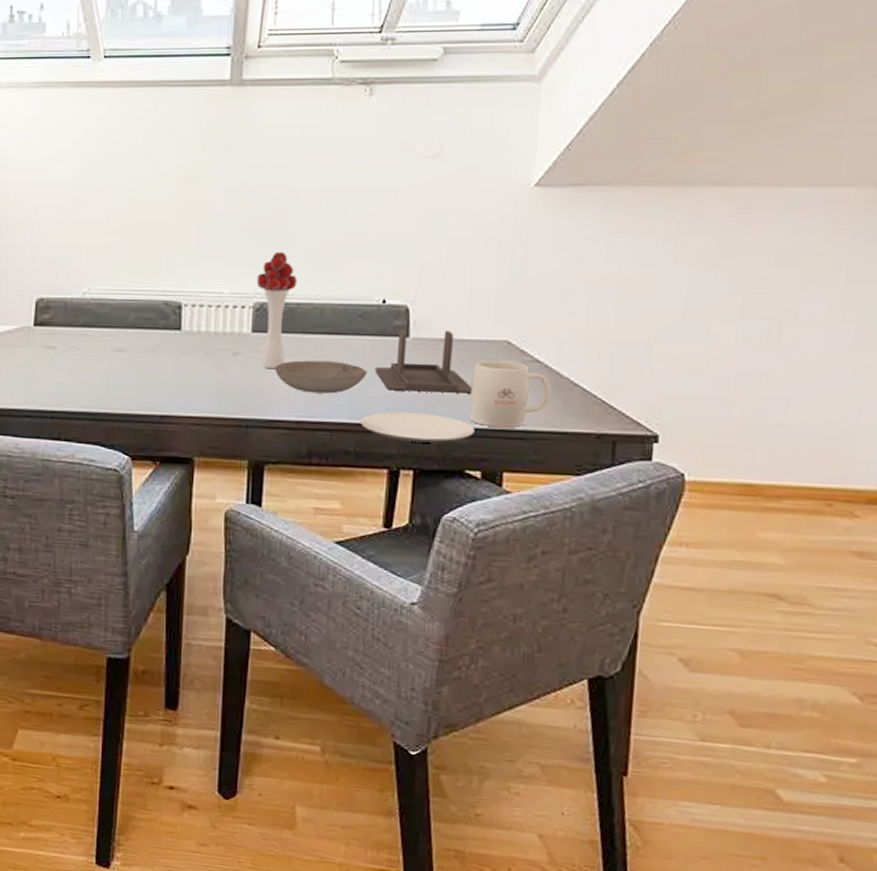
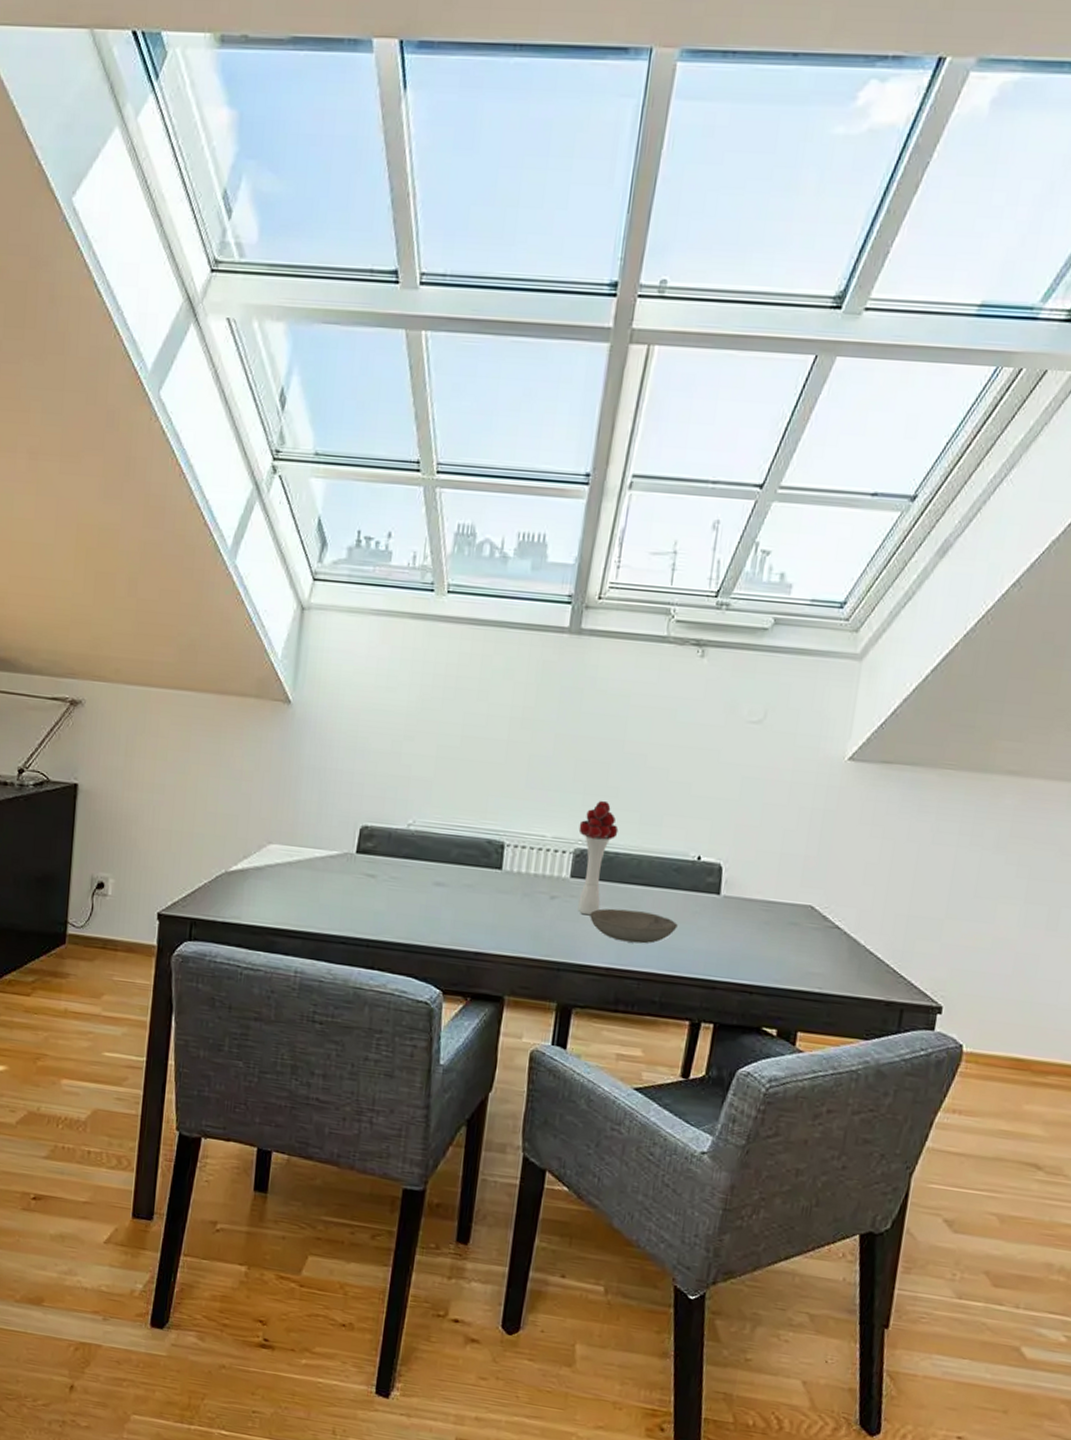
plate: present [360,411,475,443] -> none [667,965,774,999]
napkin holder: present [375,329,473,394] -> none [685,886,776,954]
mug: present [469,360,551,428] -> none [770,923,848,990]

